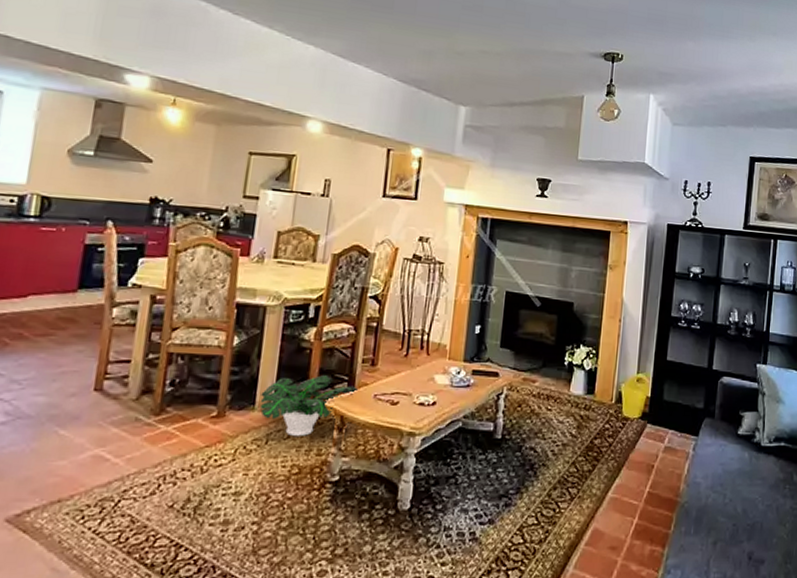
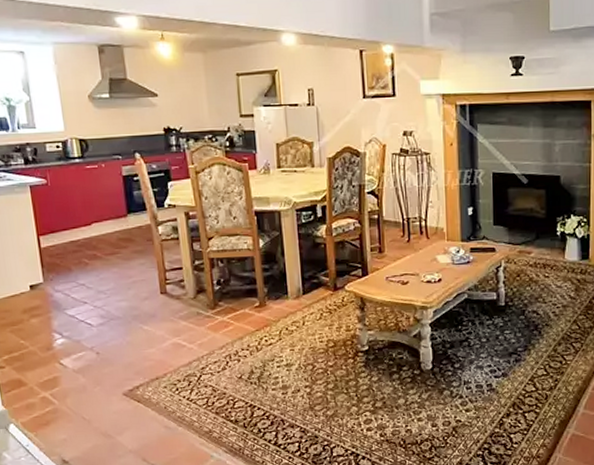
potted plant: present [260,375,359,436] -> none [291,265,372,317]

